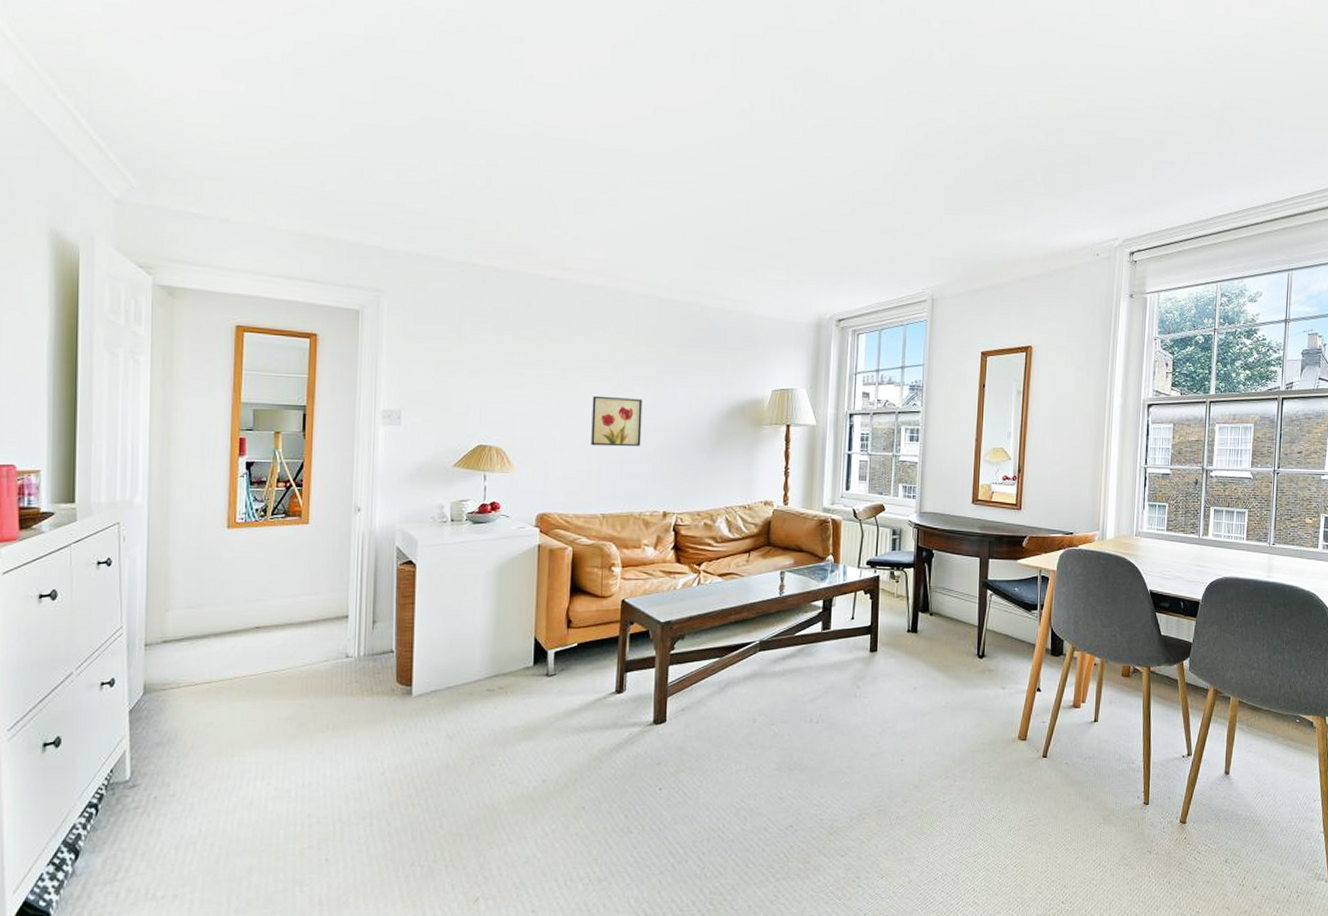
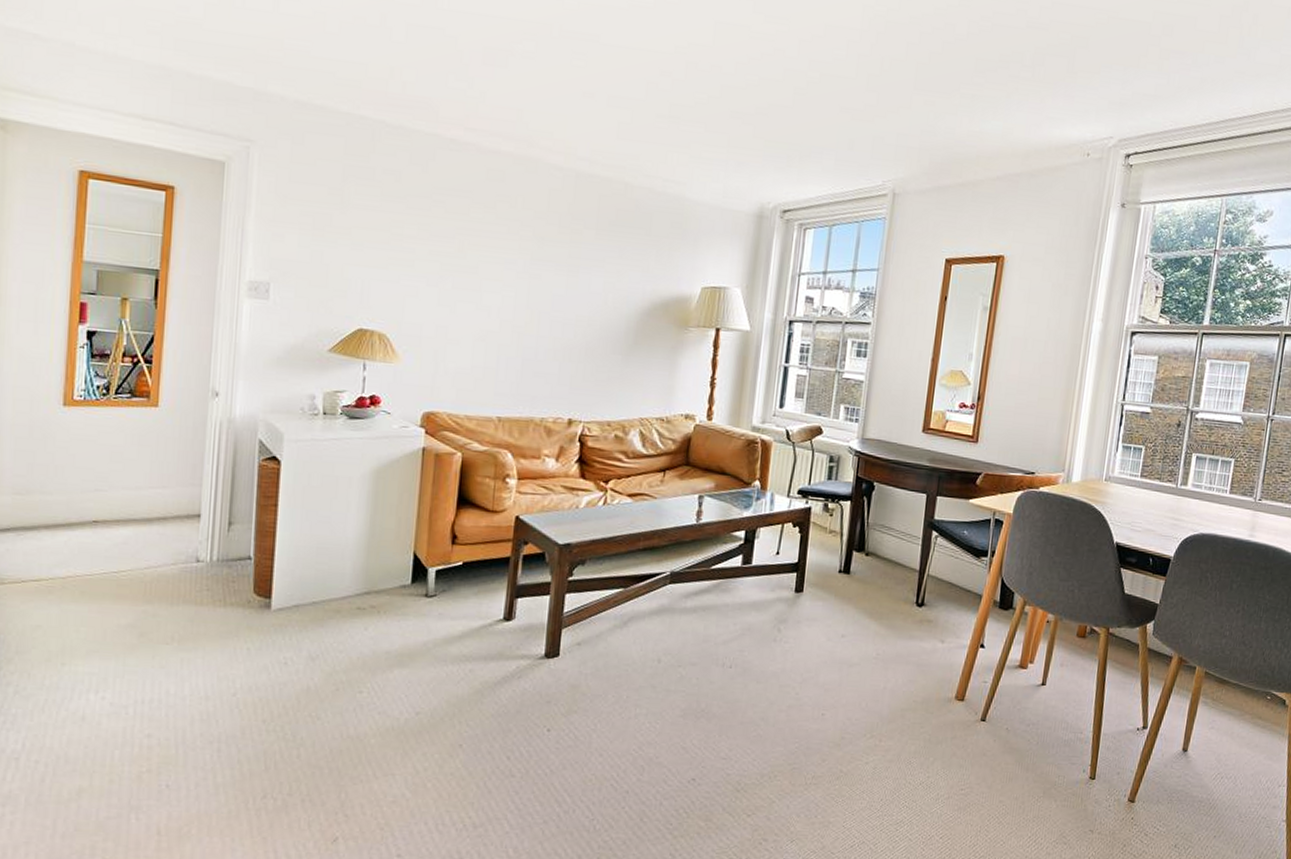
wall art: present [591,395,643,447] -> none [489,280,551,342]

